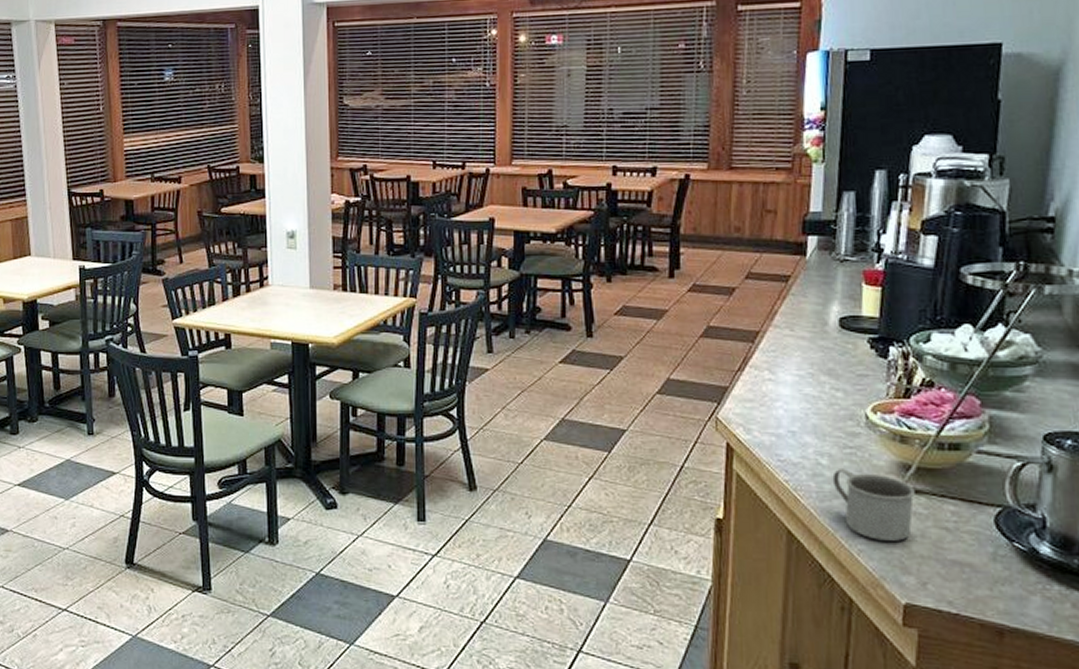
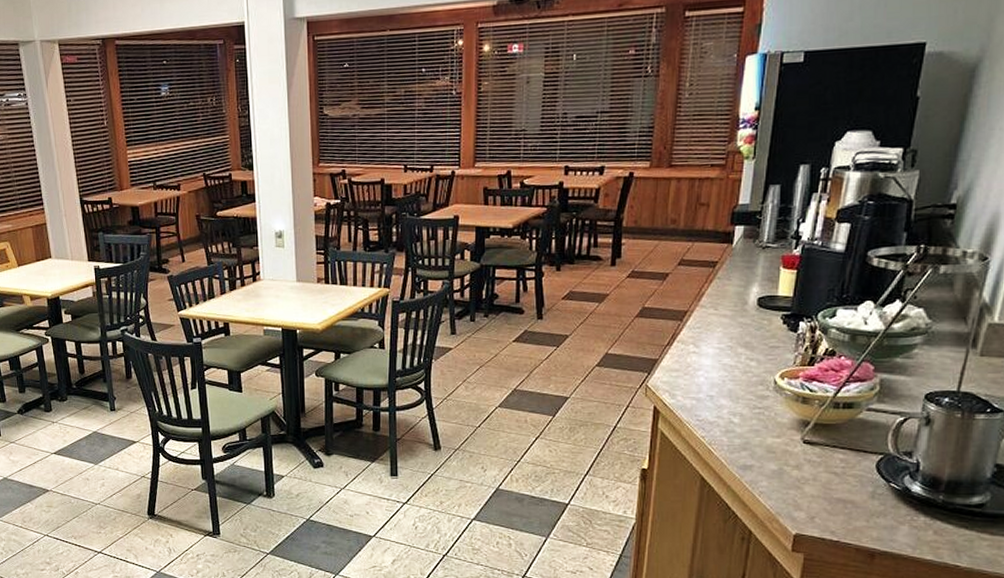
mug: present [832,469,915,541] -> none [742,426,811,484]

